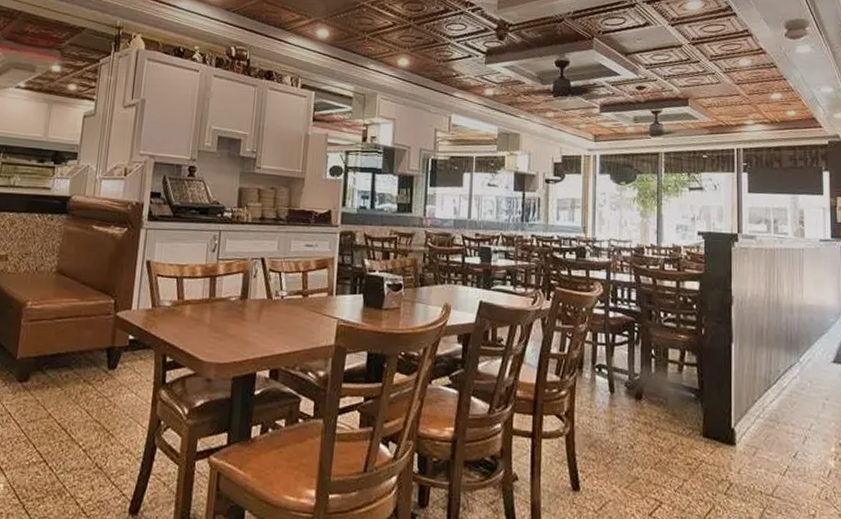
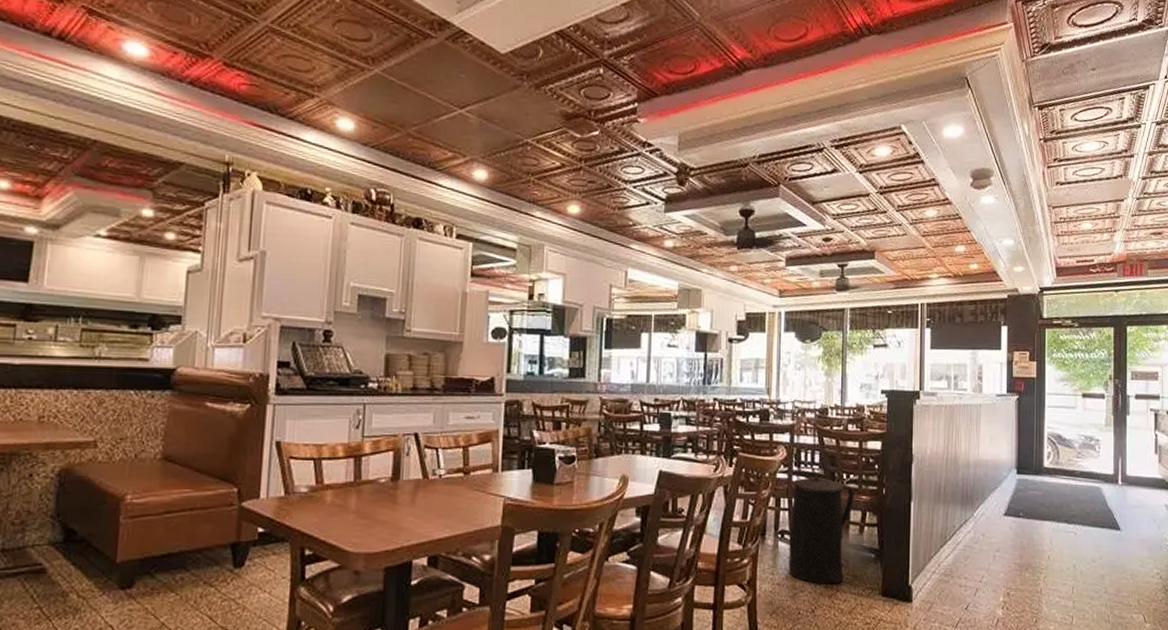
trash can: none [606,312,672,422] -> present [788,475,854,584]

